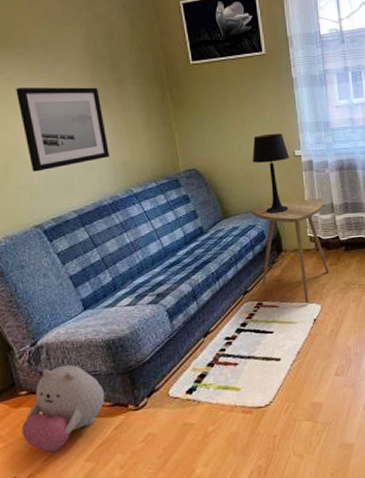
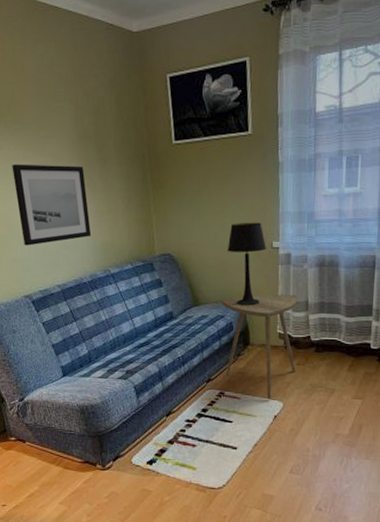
plush toy: present [21,364,105,452] -> none [11,421,78,491]

